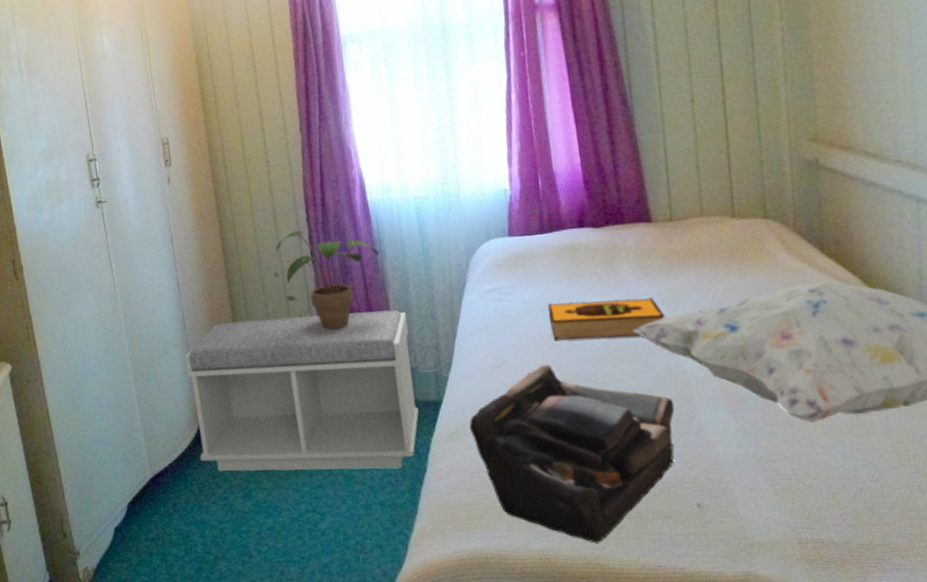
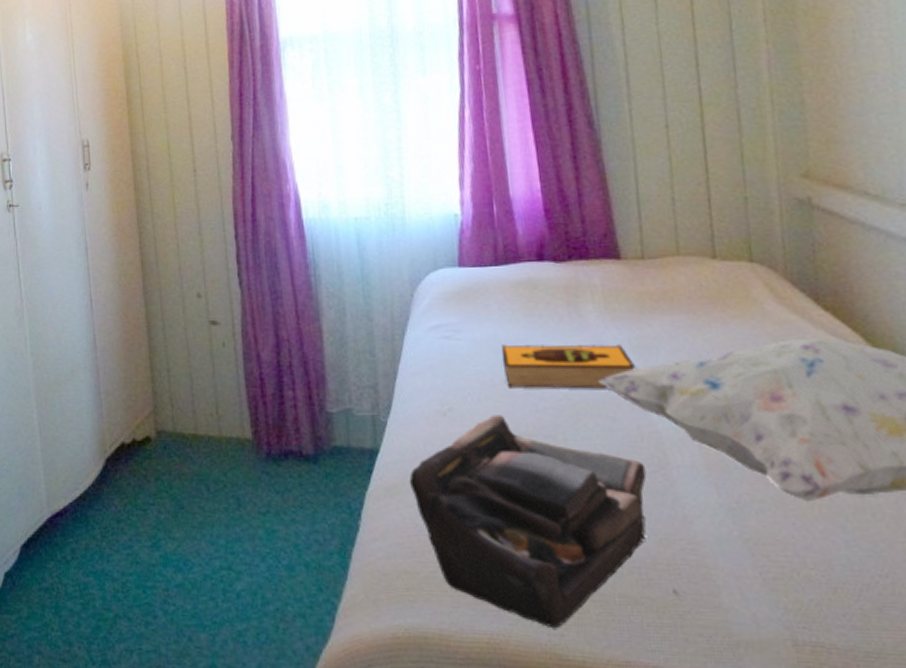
bench: present [184,309,419,472] -> none [93,342,352,525]
potted plant: present [276,231,380,330] -> none [200,248,314,361]

